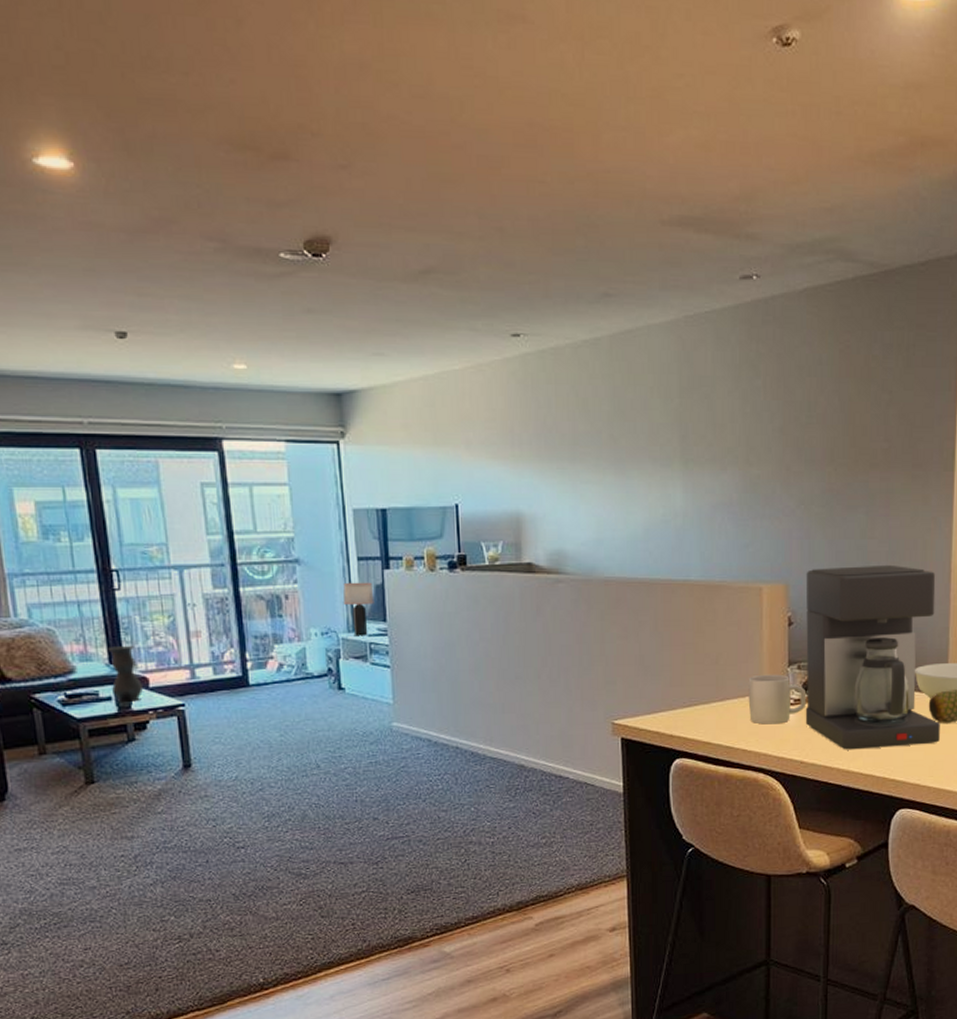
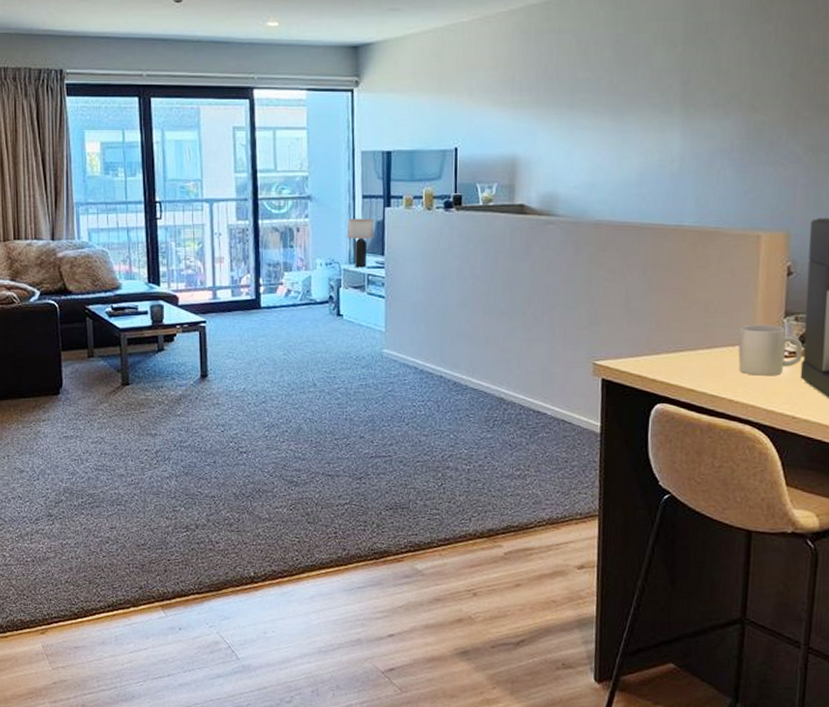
vase: present [107,645,144,702] -> none [148,267,174,317]

